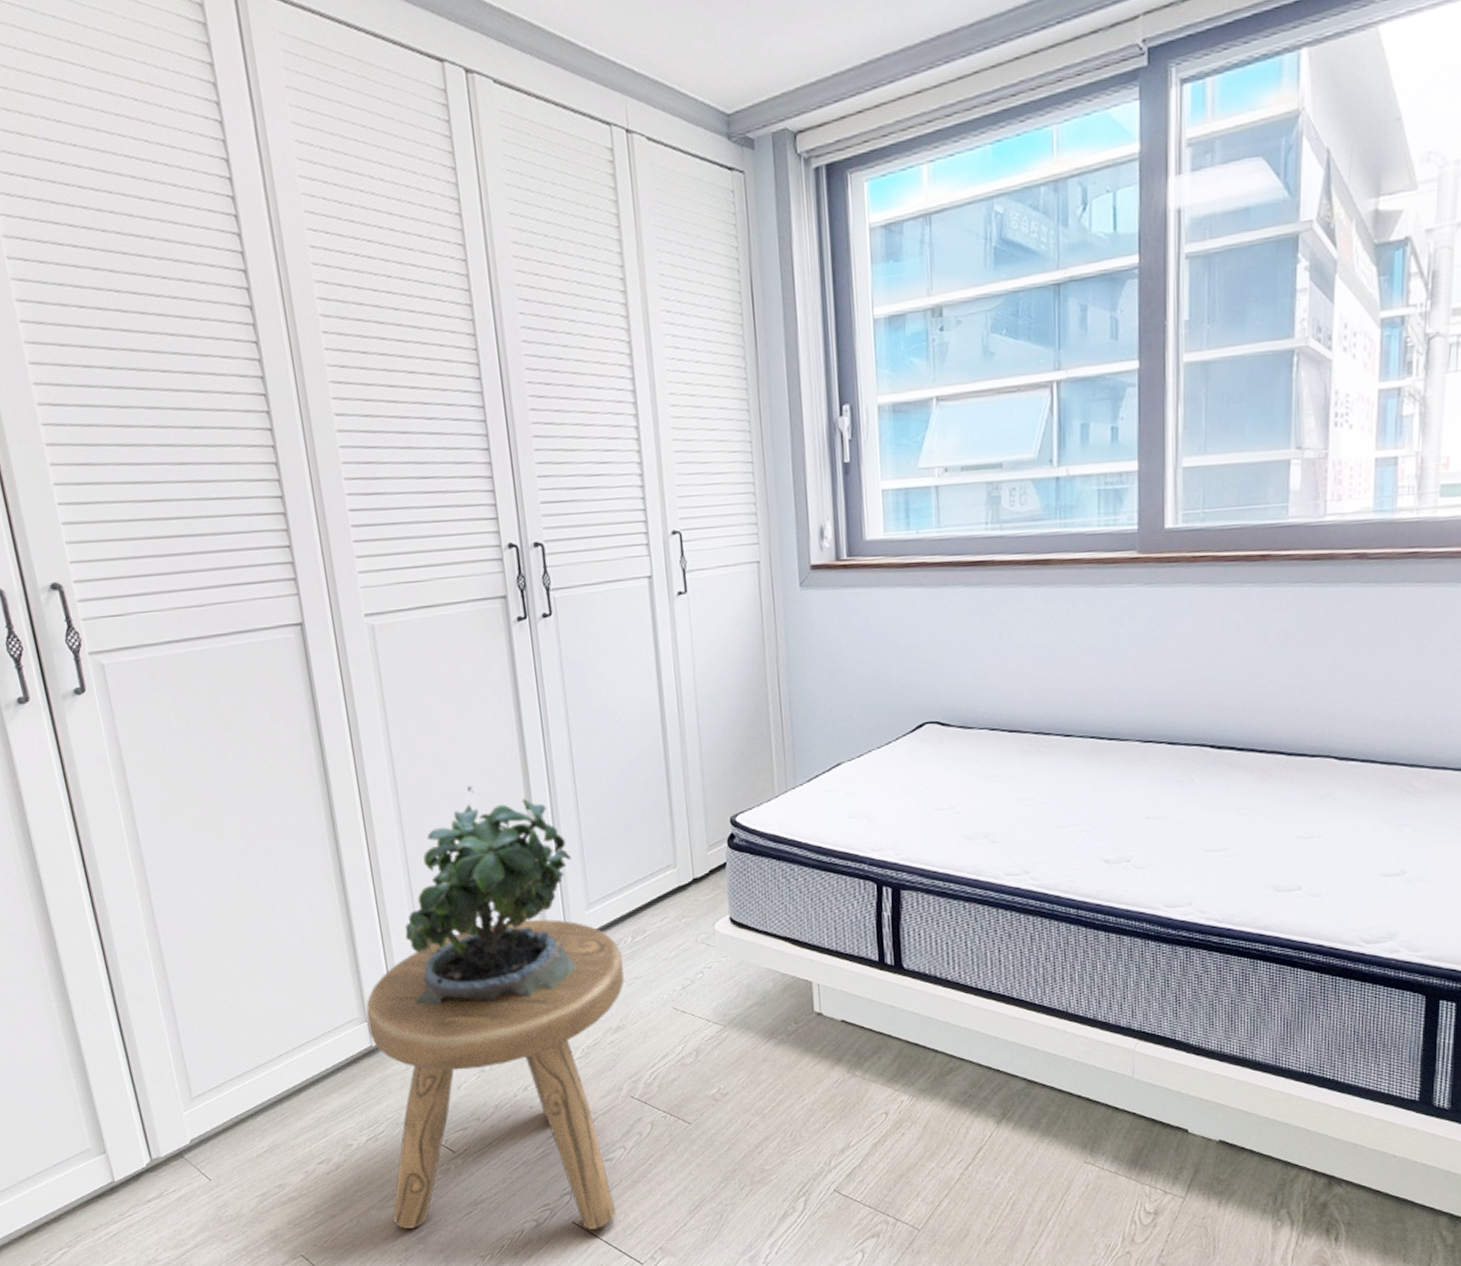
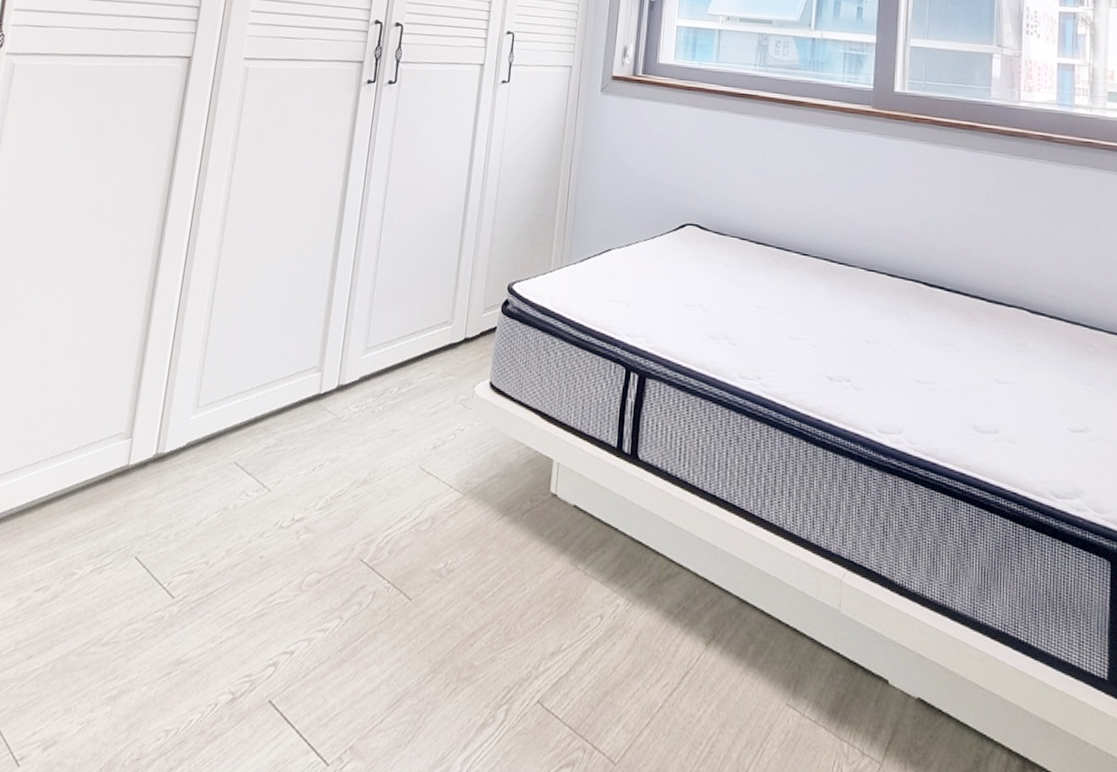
stool: present [366,919,625,1229] -> none [89,356,385,714]
potted plant: present [404,785,577,1007] -> none [182,219,362,435]

